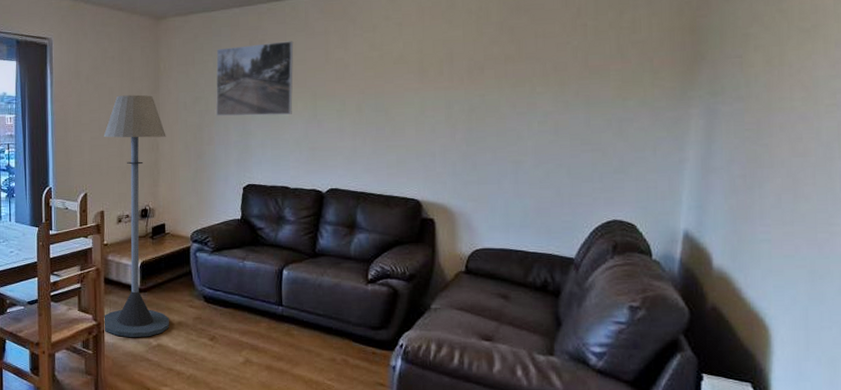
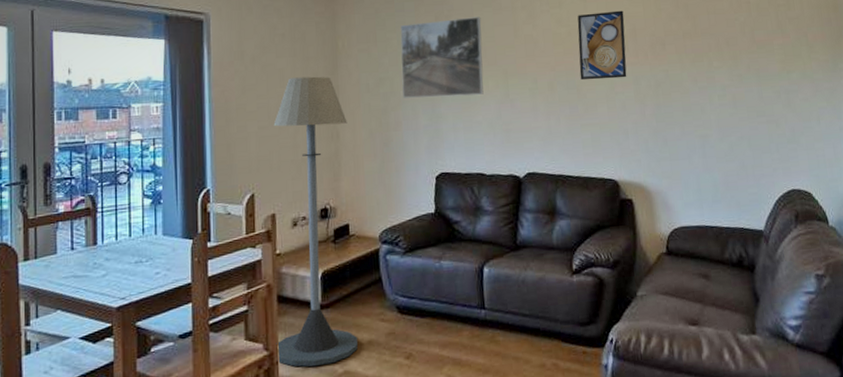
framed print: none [389,34,441,104] -> present [577,10,627,81]

